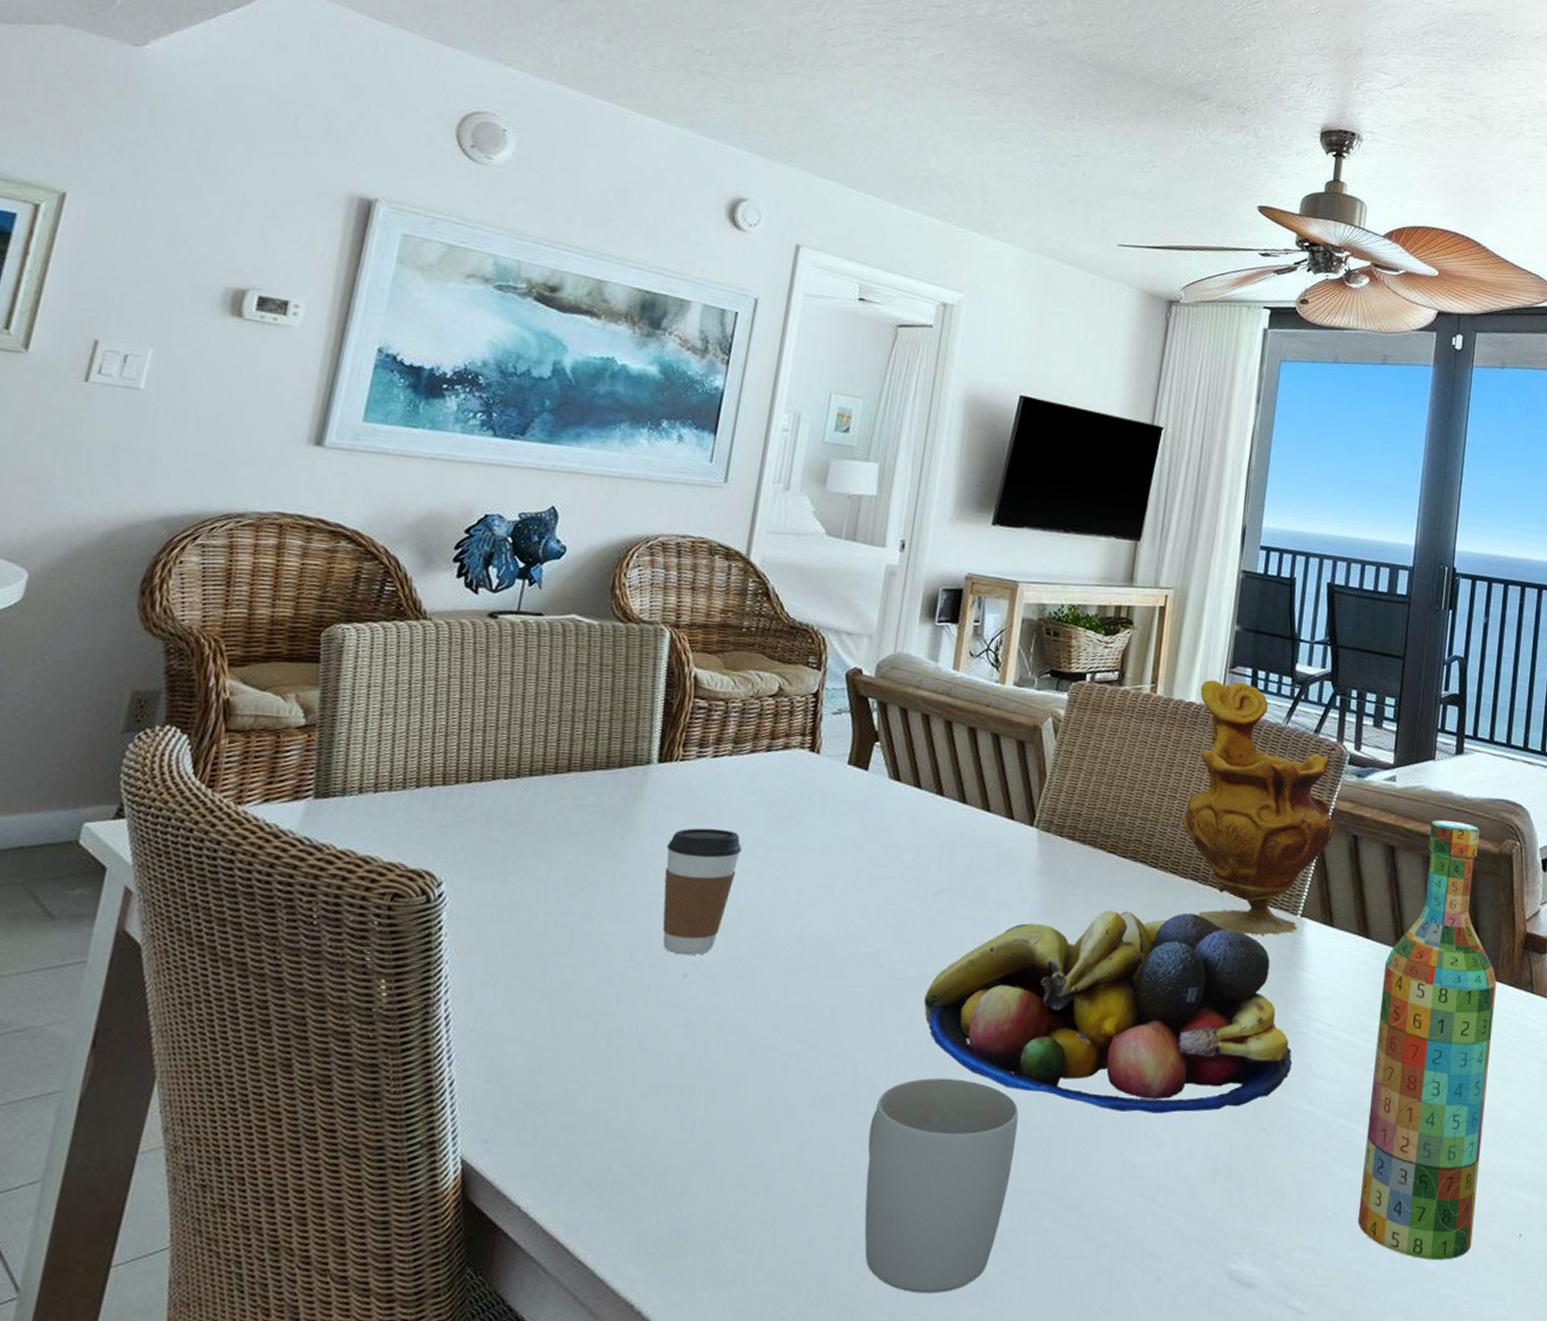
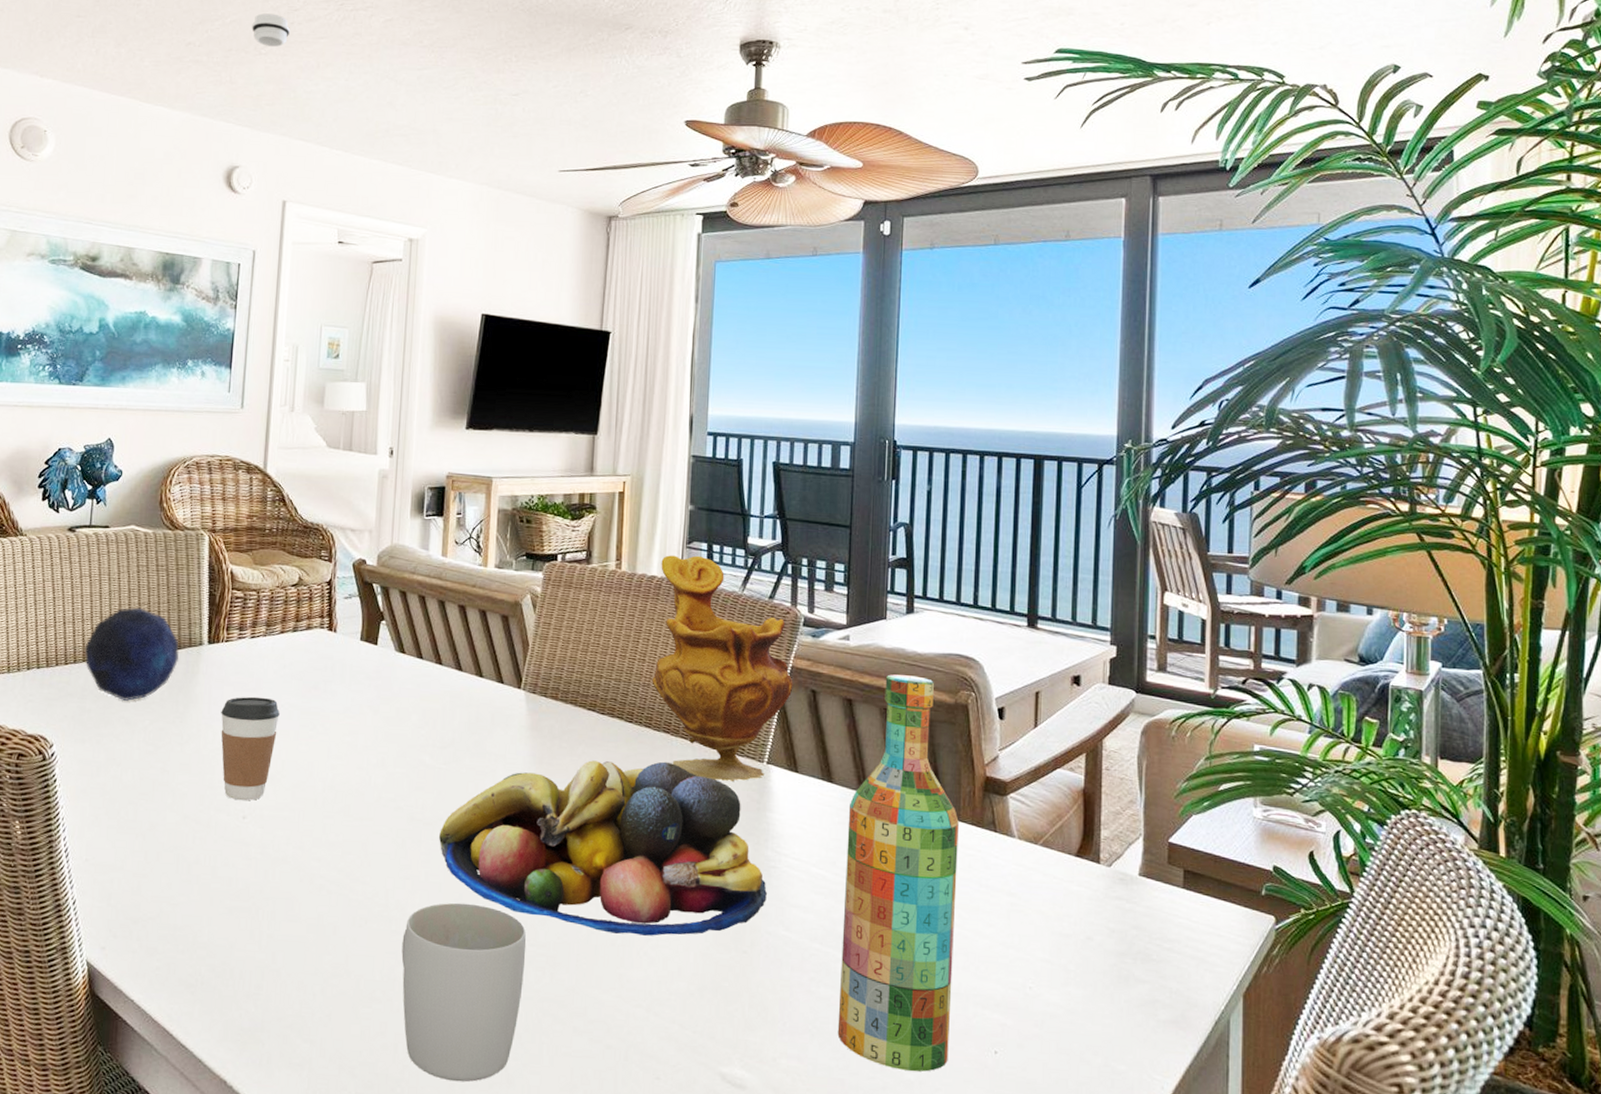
decorative orb: none [495,714,620,830] -> present [84,607,179,701]
smoke detector: none [775,27,822,68] -> present [252,13,291,47]

